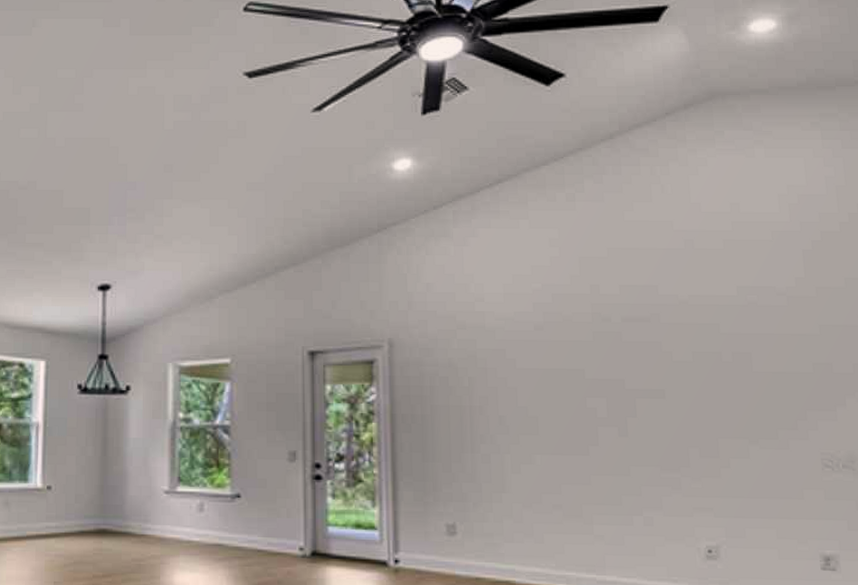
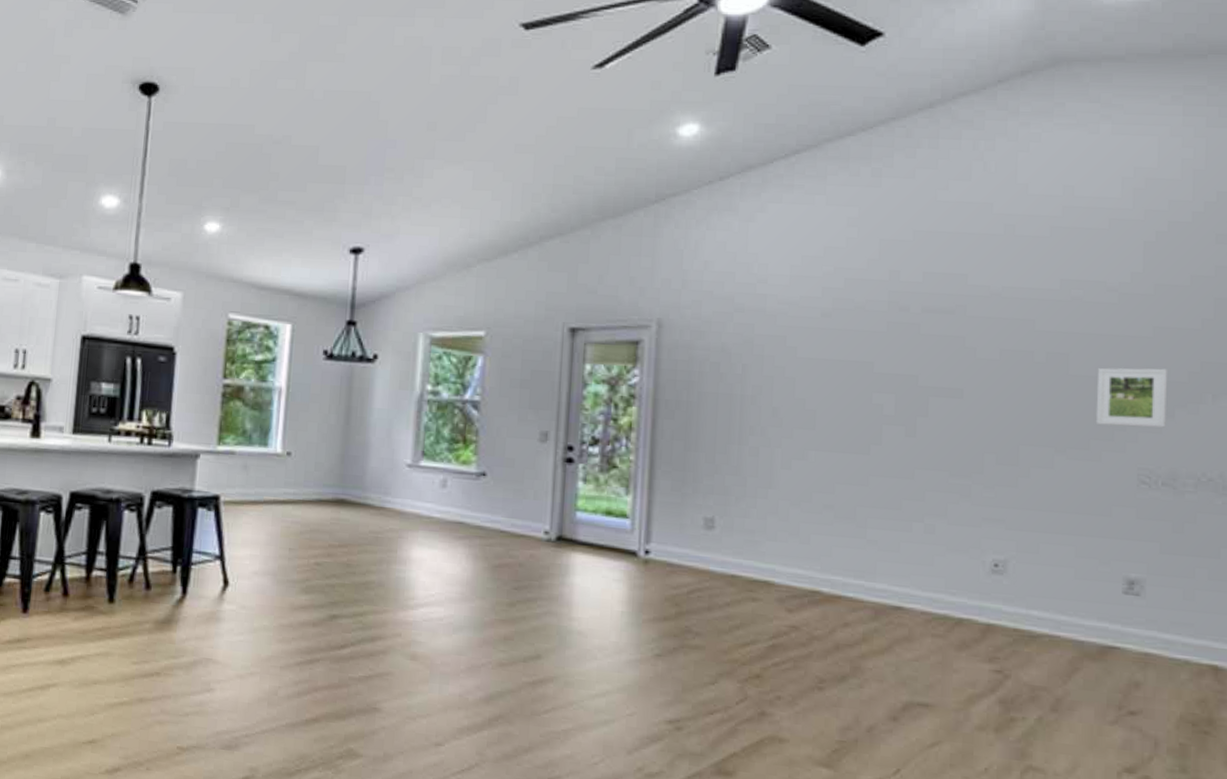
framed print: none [777,362,840,416] -> present [1095,368,1167,428]

